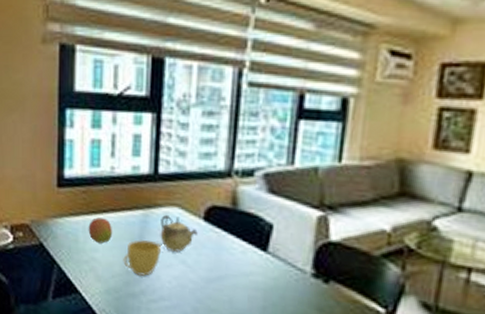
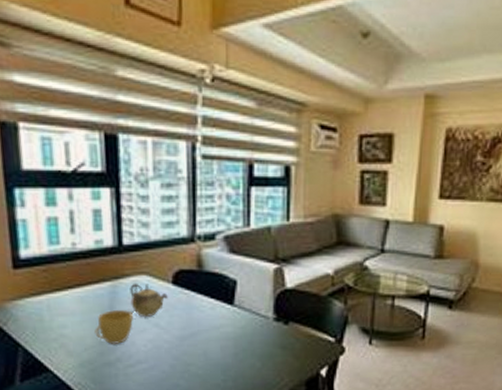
fruit: present [88,217,113,244] -> none [53,294,81,319]

